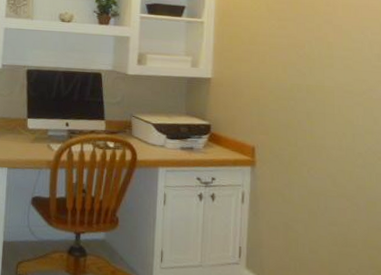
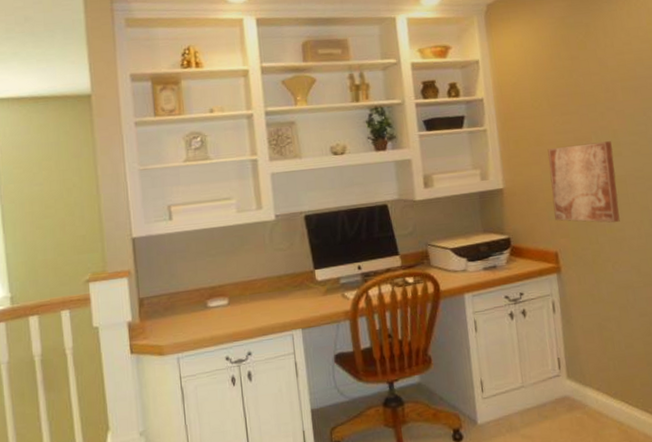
wall art: none [257,49,326,131] -> present [547,141,620,223]

